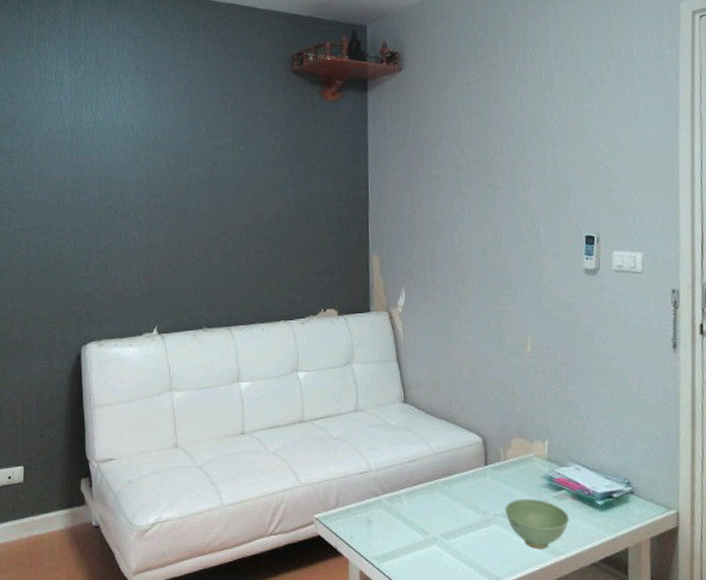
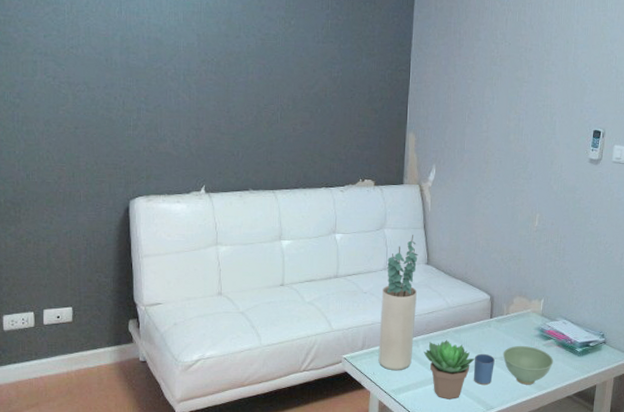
vase: none [354,369,396,533] -> present [378,235,418,371]
succulent plant: none [408,494,471,569] -> present [423,340,475,399]
mug: none [470,509,496,549] -> present [473,353,495,385]

